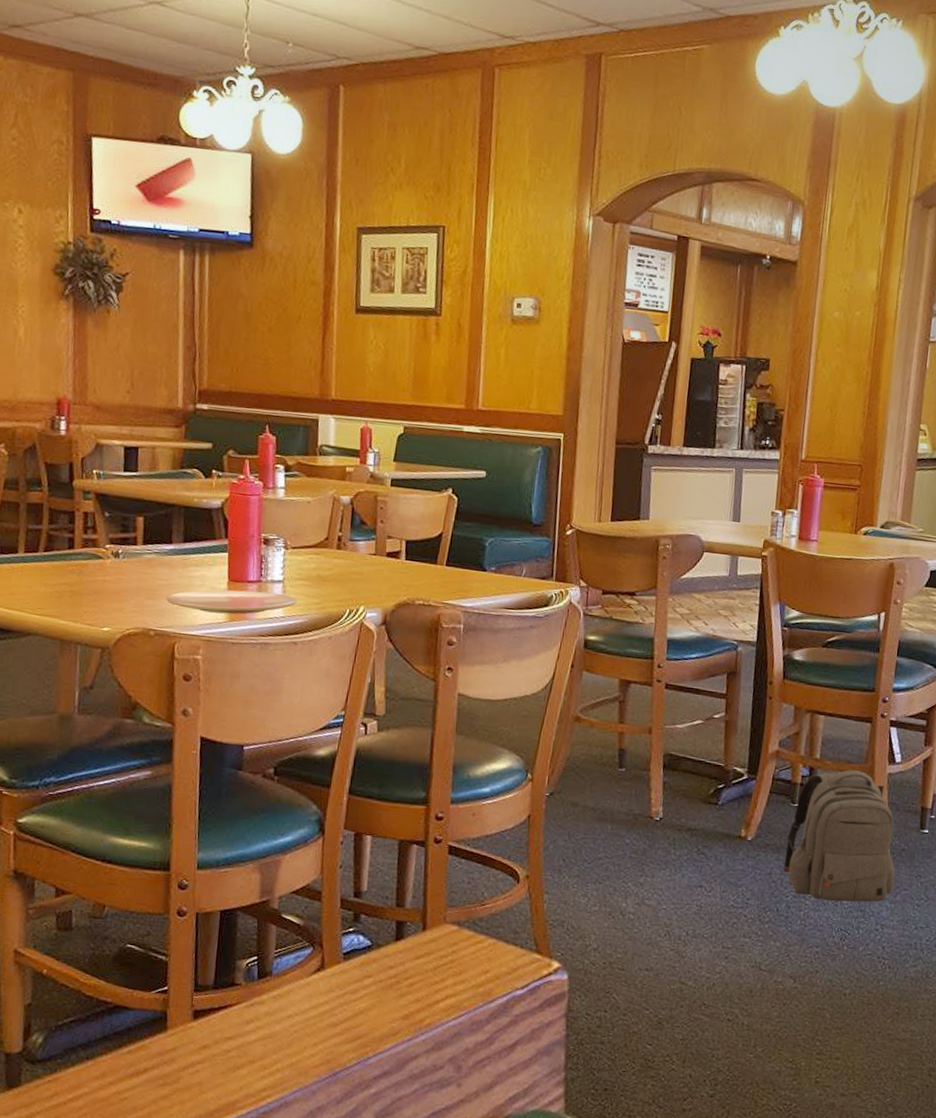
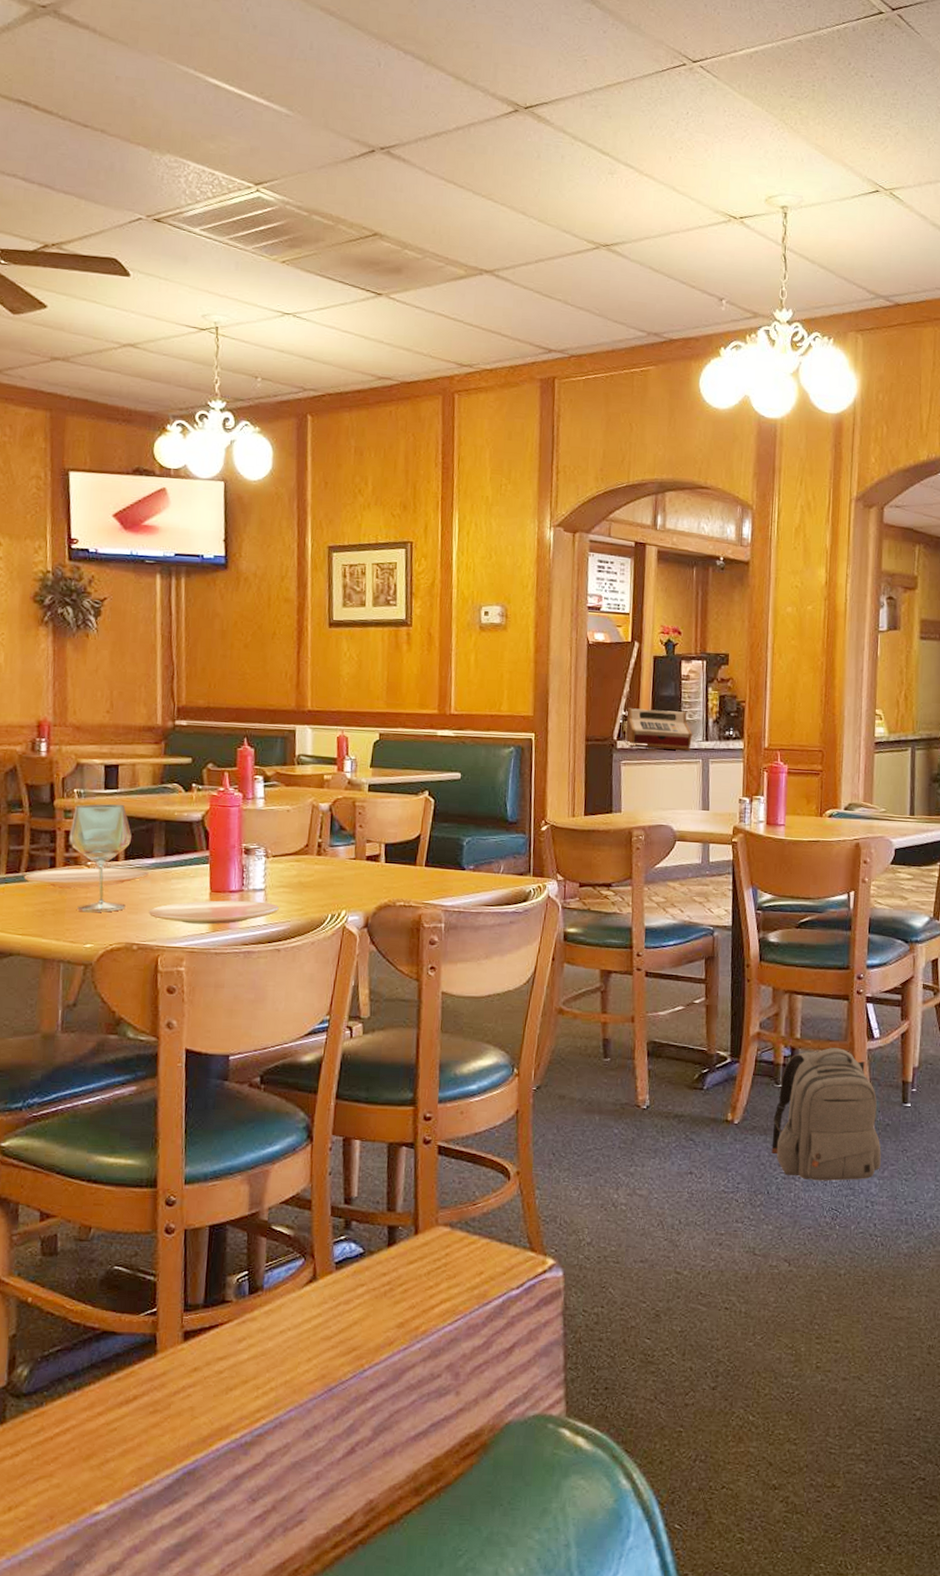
plate: none [42,550,167,571] -> present [24,867,149,888]
wine glass: none [87,486,150,597] -> present [69,803,132,913]
cash register: none [656,411,727,460] -> present [625,708,692,752]

